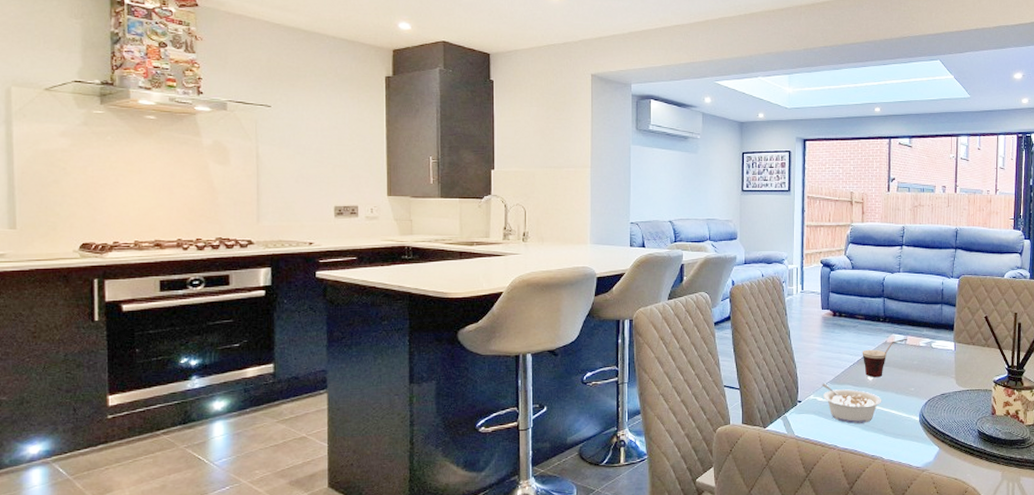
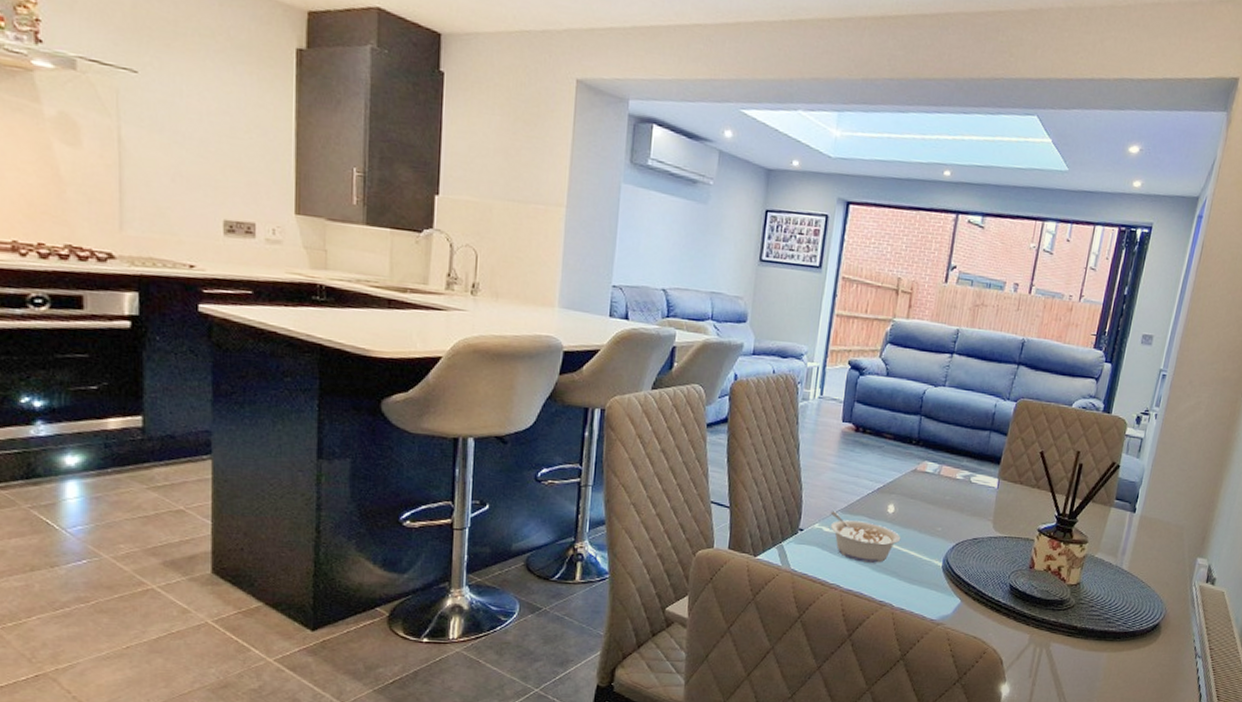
cup: present [862,338,907,378] -> none [884,467,942,512]

